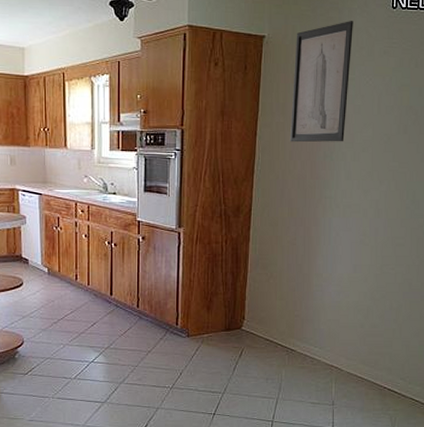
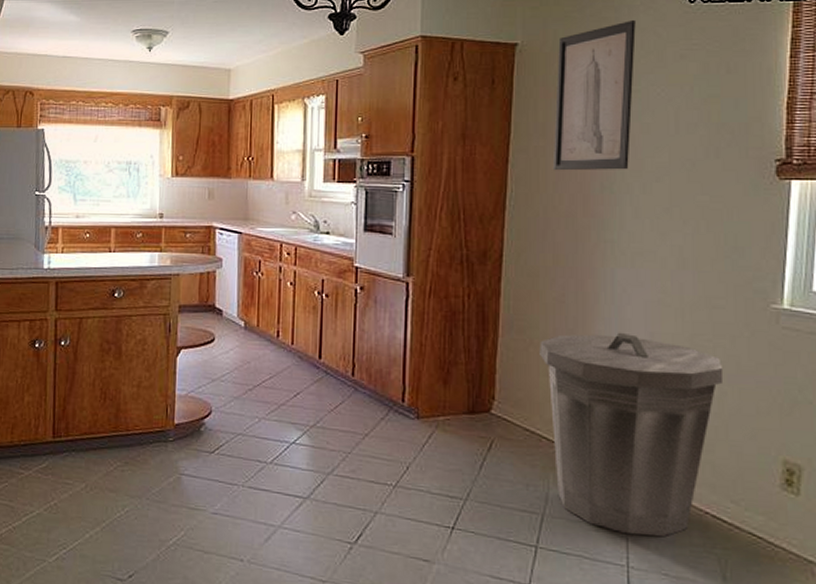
trash can: none [277,265,401,407] -> present [539,332,724,537]

